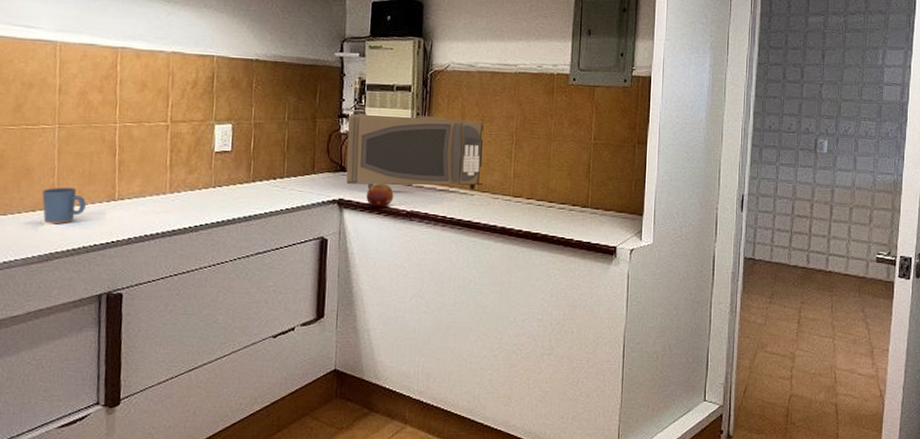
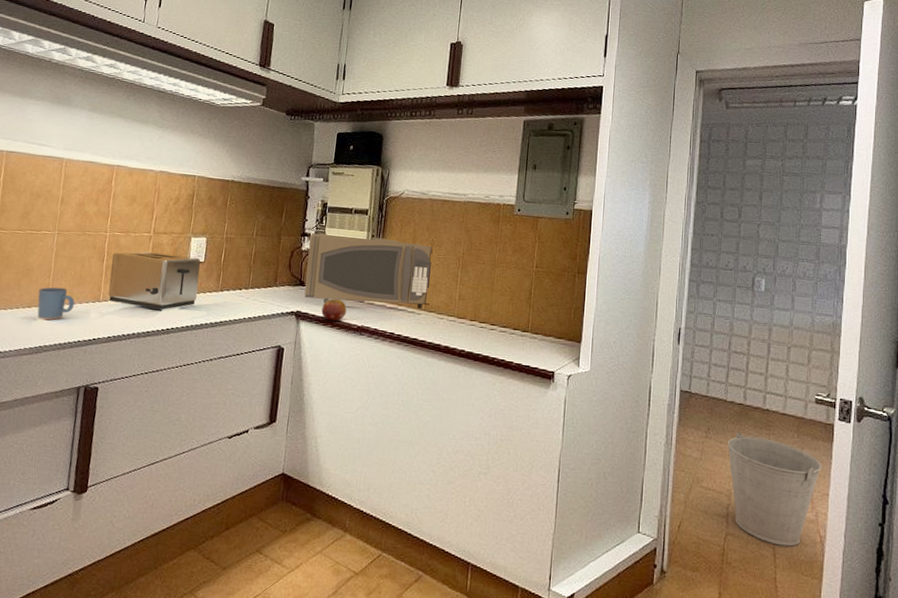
toaster: none [123,142,228,207] -> present [108,251,201,311]
bucket: none [791,295,883,403] -> present [728,432,822,547]

